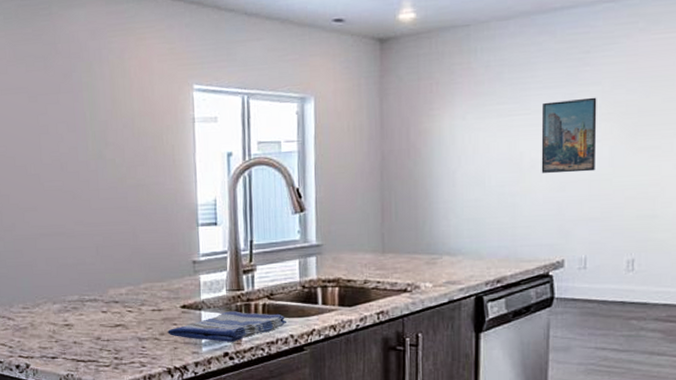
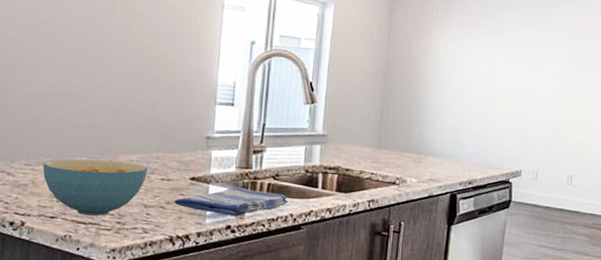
cereal bowl: none [38,296,138,353] -> present [43,159,148,216]
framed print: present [541,97,597,173] -> none [511,39,557,101]

